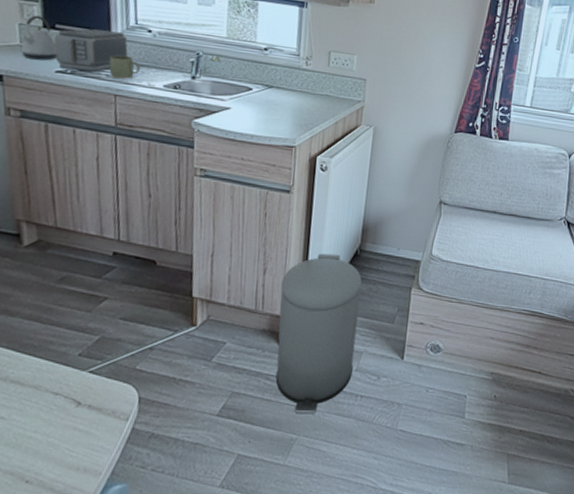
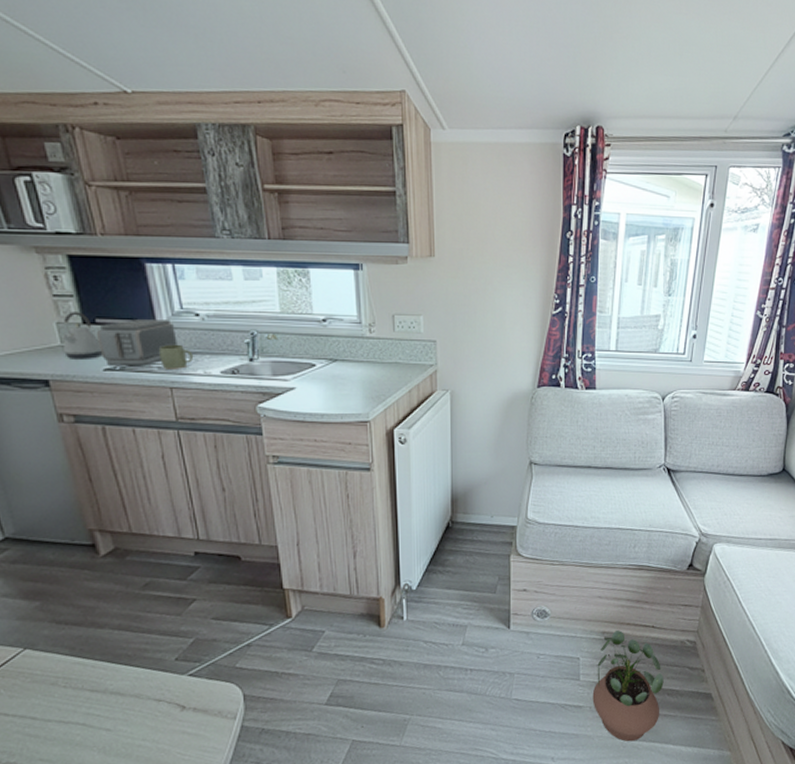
pedal bin: present [275,253,362,414] -> none [374,529,459,695]
potted plant: none [474,373,545,485] -> present [592,630,664,742]

